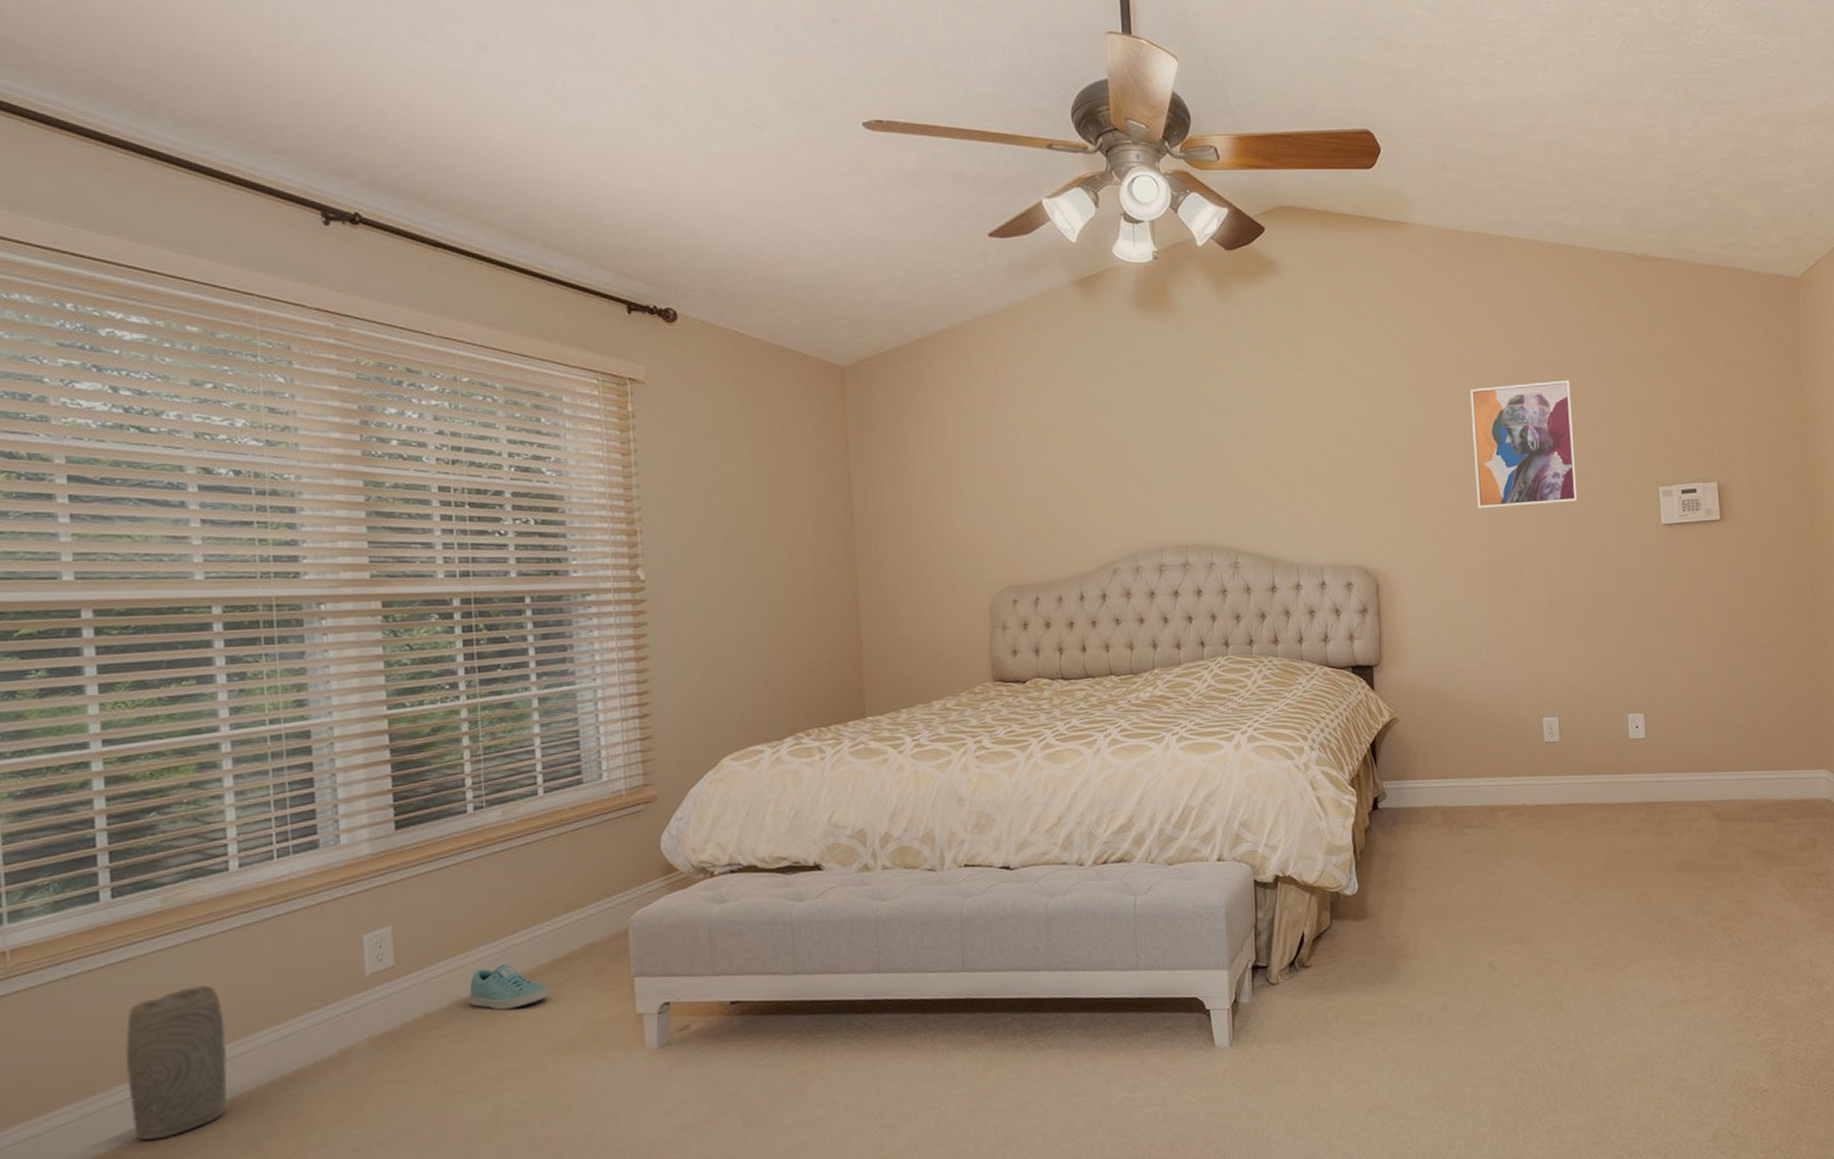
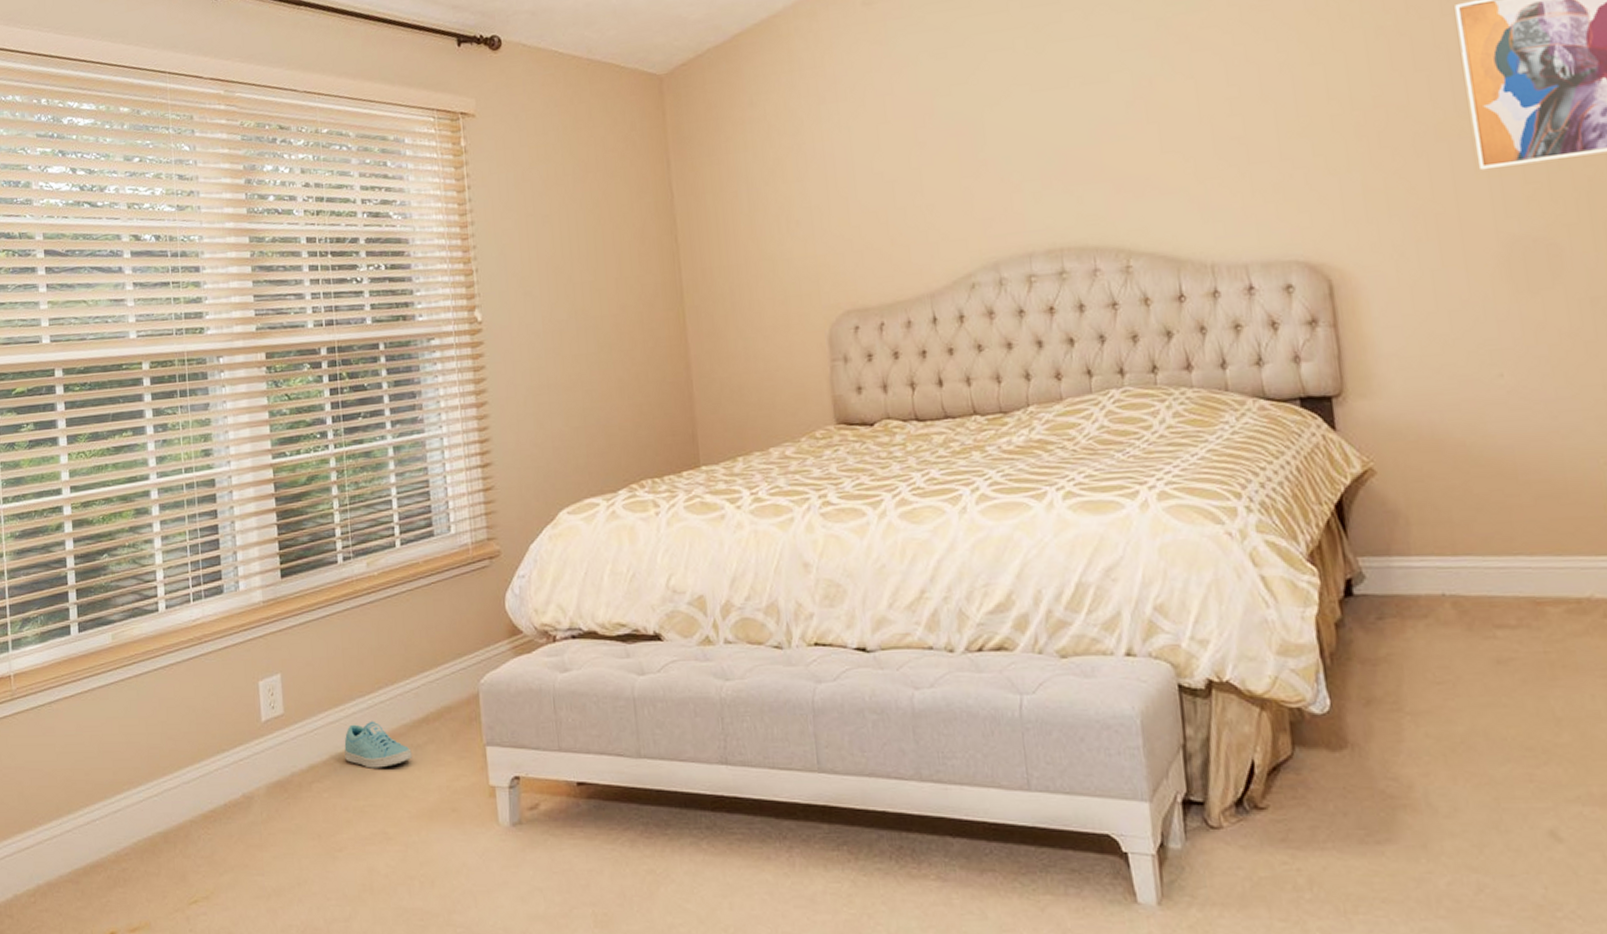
vase: present [125,985,228,1140] -> none [90,720,161,863]

